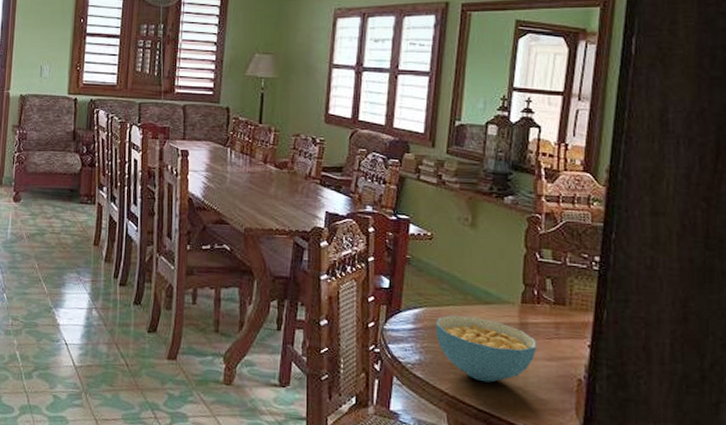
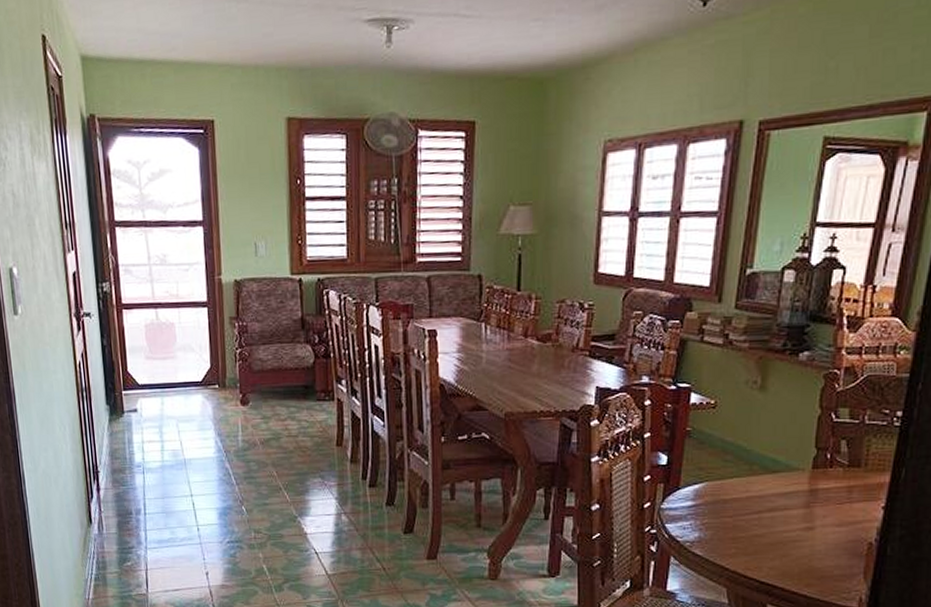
cereal bowl: present [435,315,537,383] -> none [717,488,826,554]

